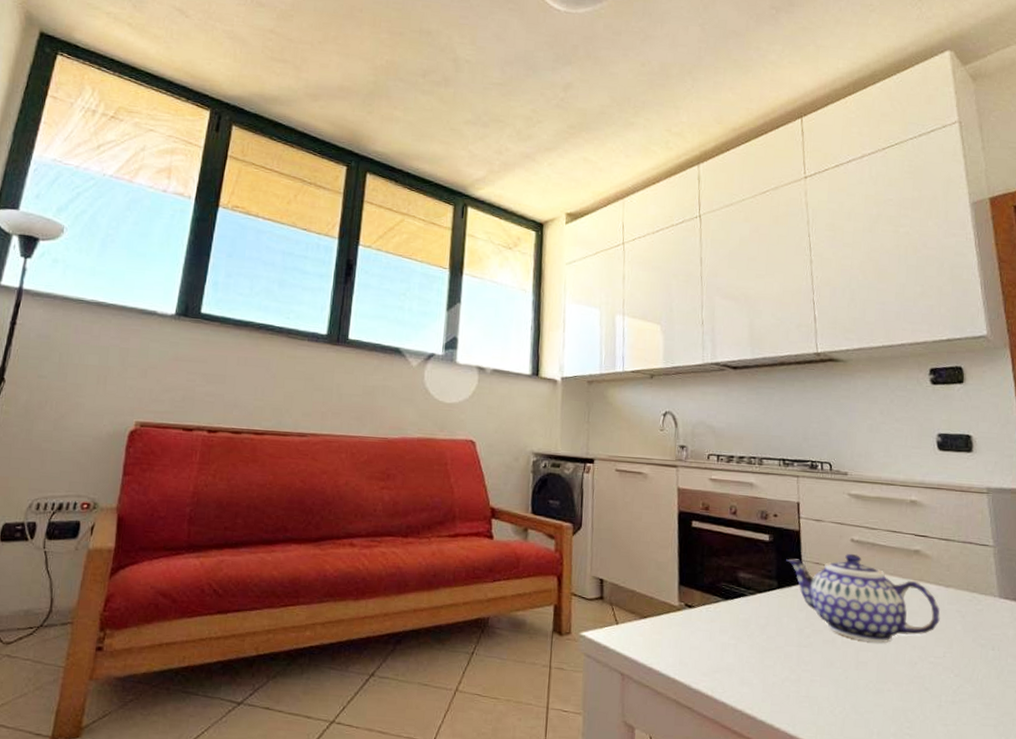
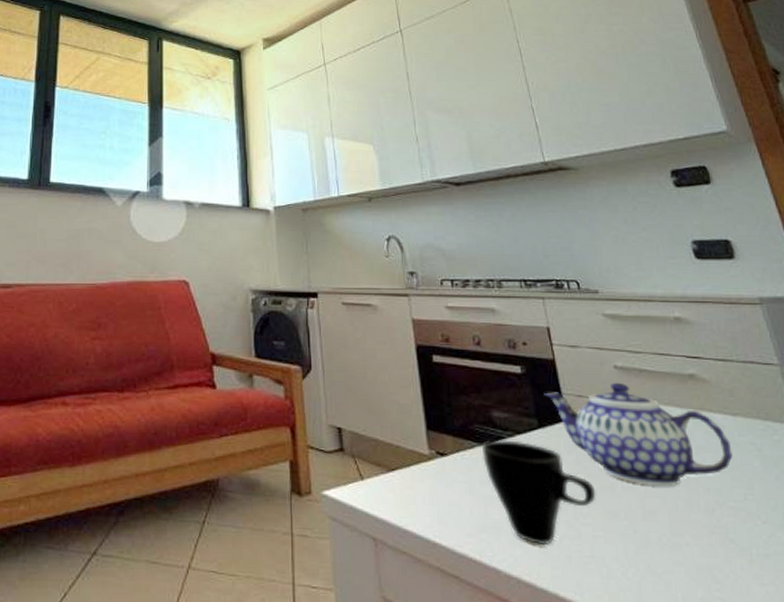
cup: none [724,596,819,686] -> present [481,440,597,546]

